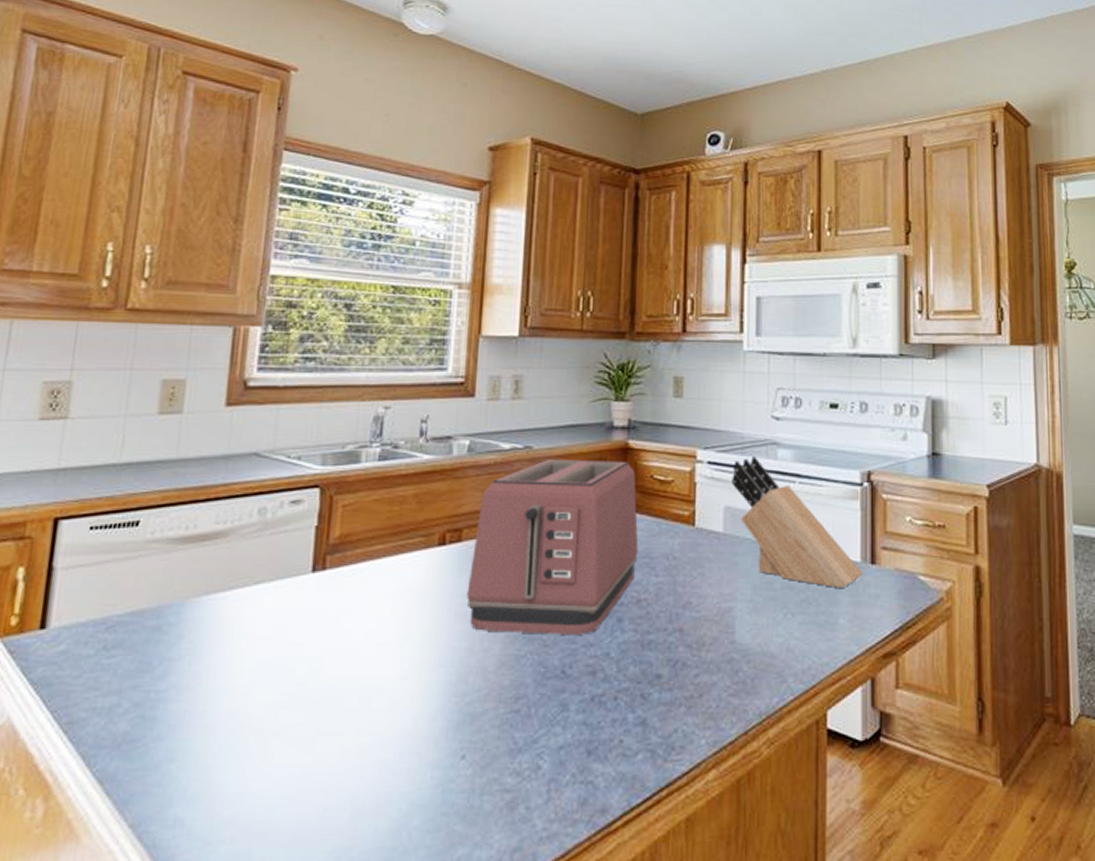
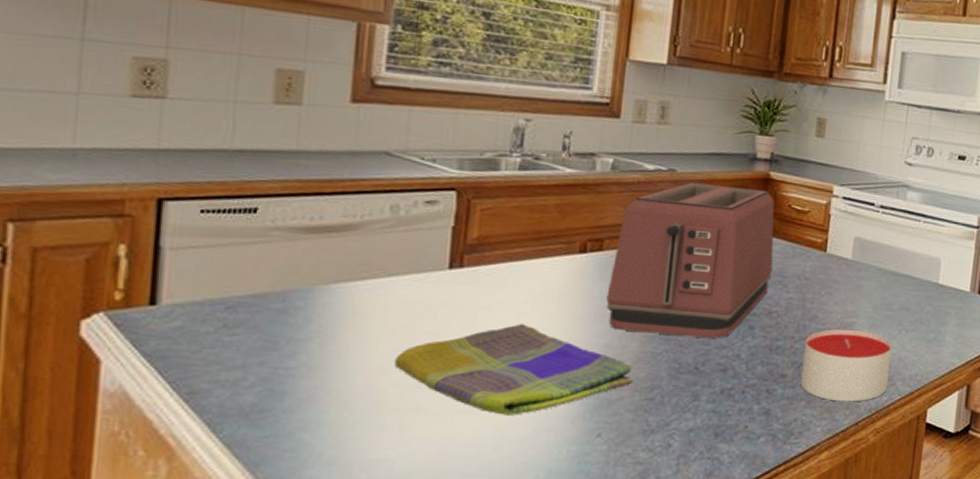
dish towel: none [258,629,497,736] -> present [394,324,633,415]
candle: none [678,616,778,706] -> present [800,329,892,402]
knife block: present [732,457,863,589] -> none [863,196,971,313]

